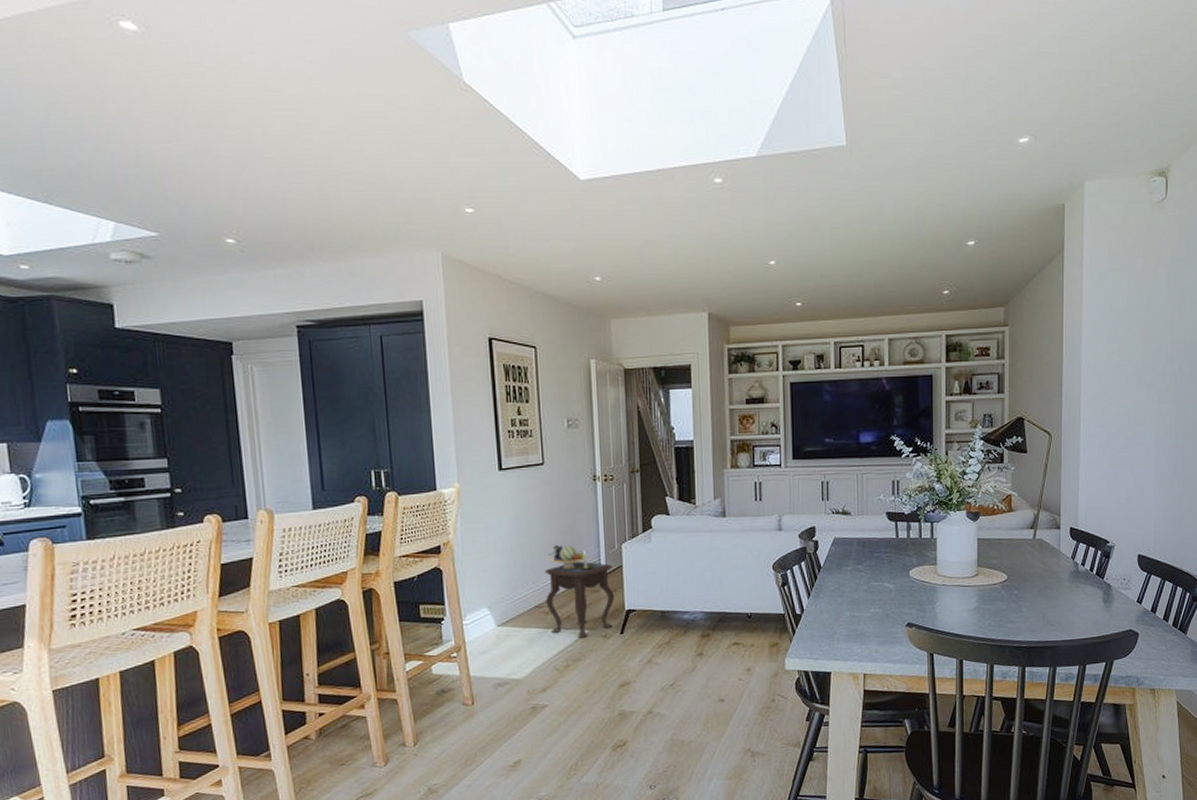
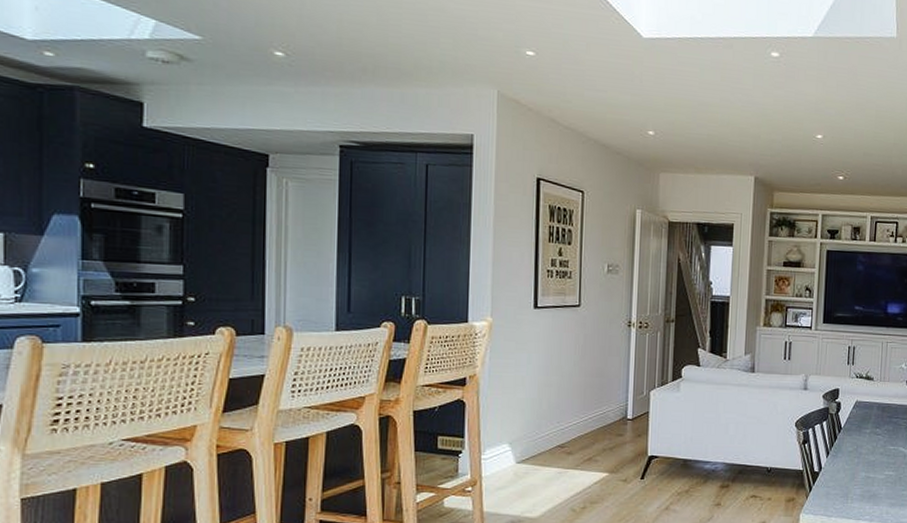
side table: present [544,544,614,638] -> none [568,386,639,481]

